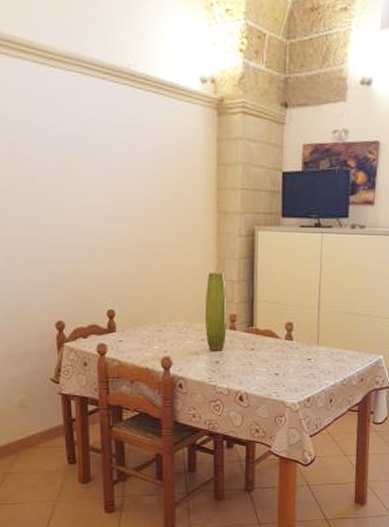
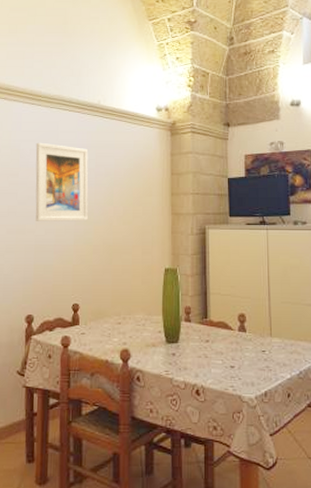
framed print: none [51,116,120,218] -> present [35,142,89,221]

